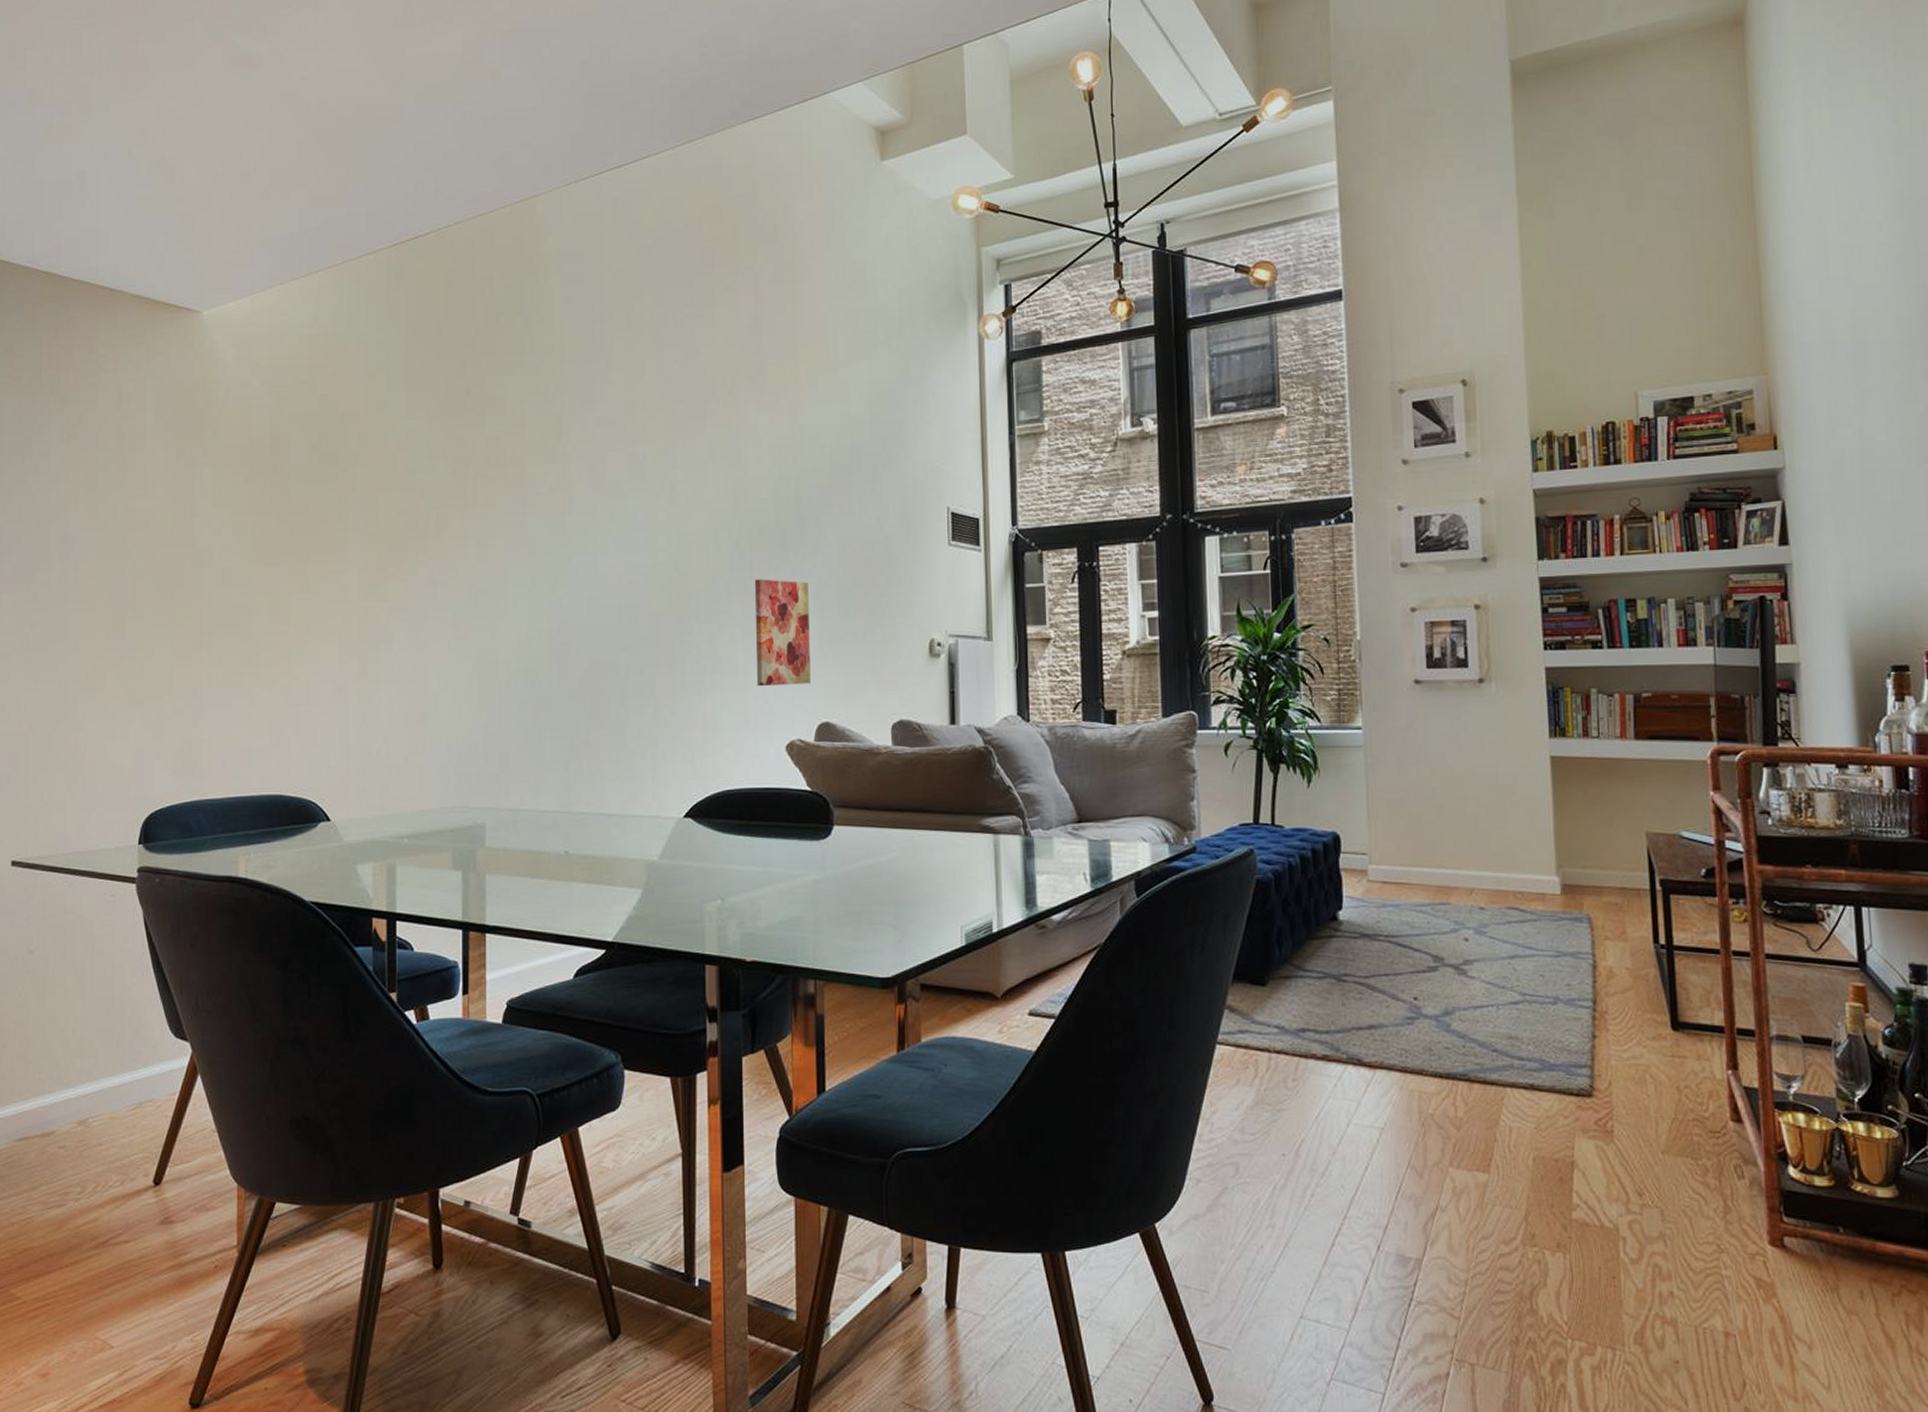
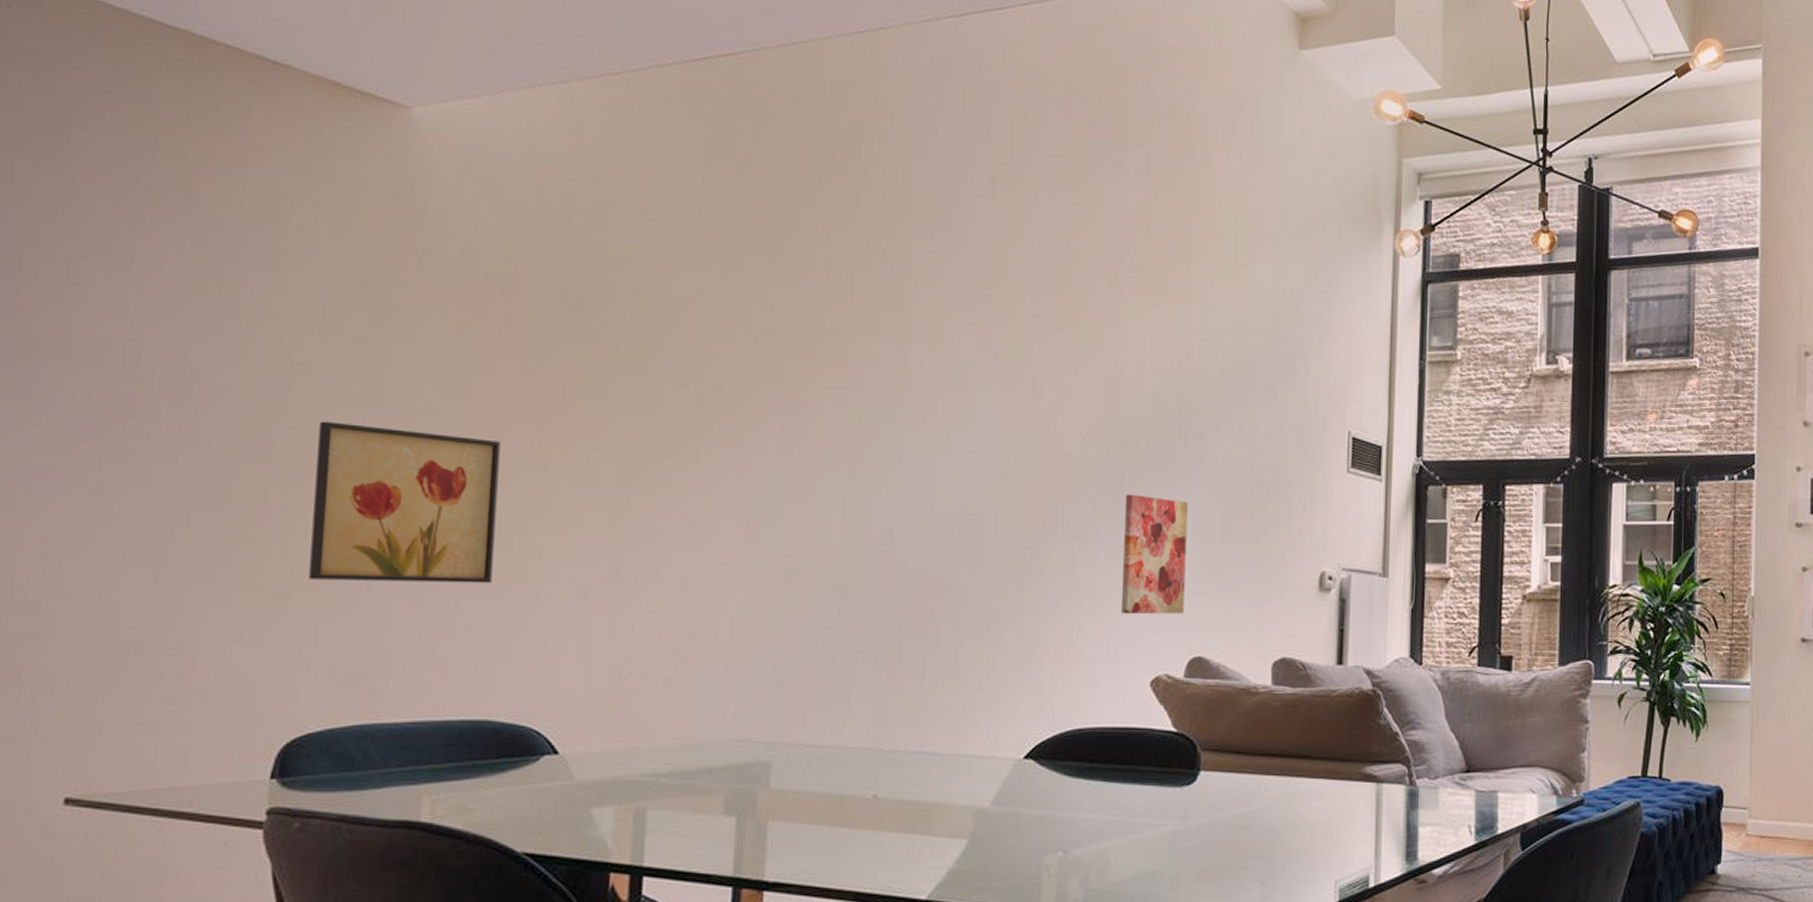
wall art: none [155,564,276,688] -> present [309,421,501,584]

